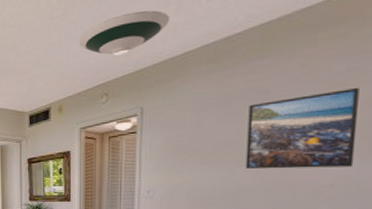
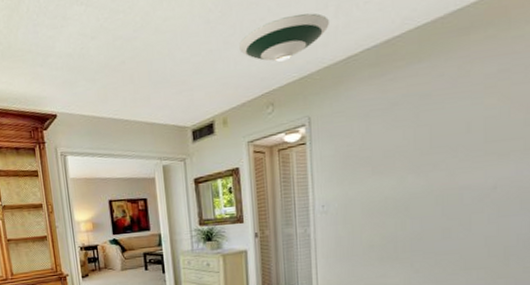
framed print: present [245,88,359,169] -> none [413,89,512,176]

